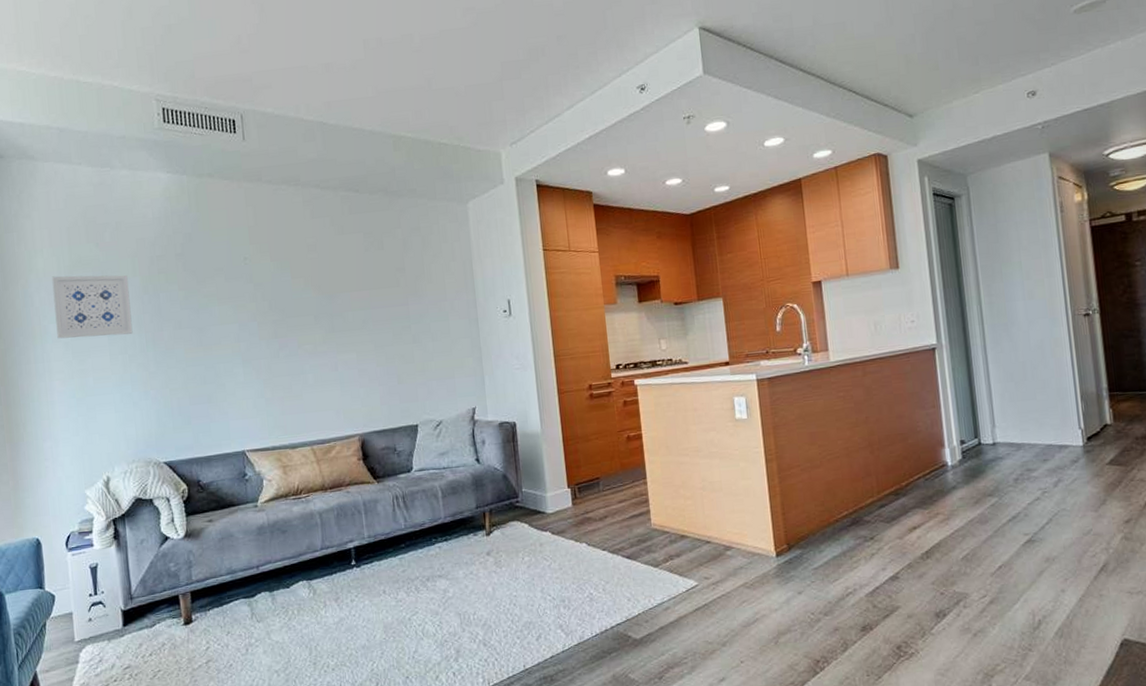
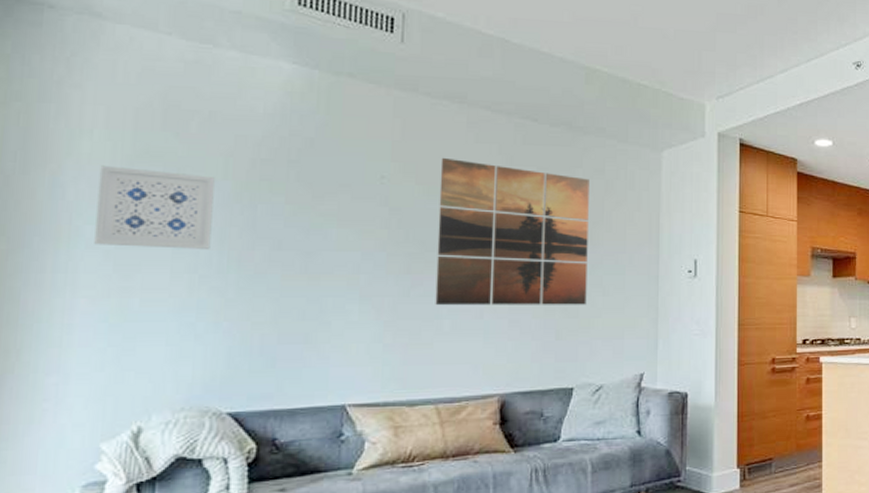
wall art: none [287,235,420,363] -> present [435,157,589,306]

